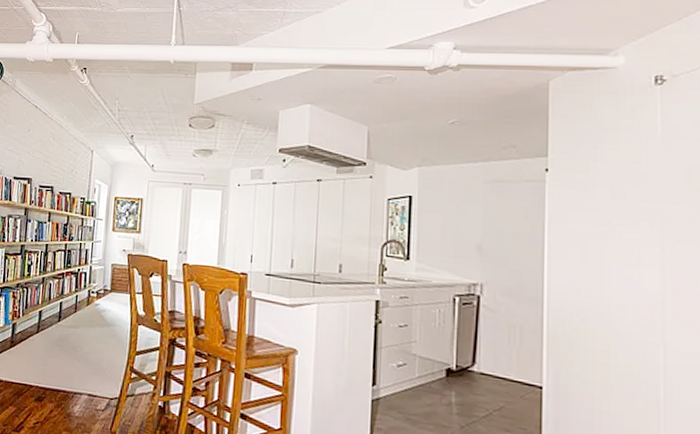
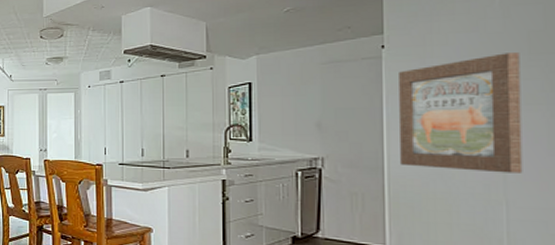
wall art: none [560,187,680,316] -> present [399,52,523,173]

